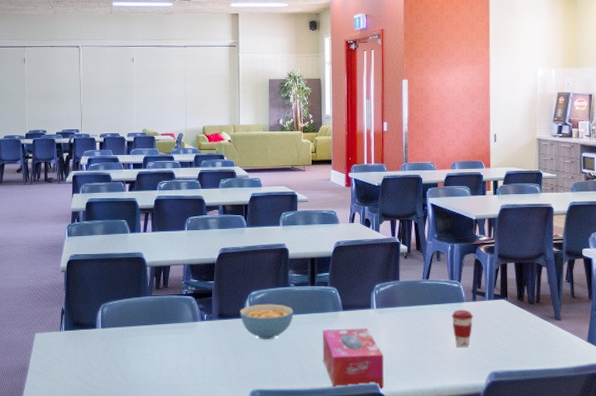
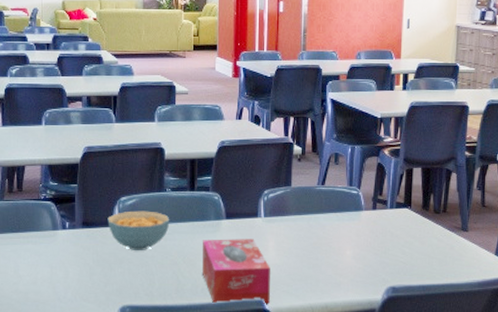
coffee cup: present [451,310,473,348] -> none [348,219,372,261]

